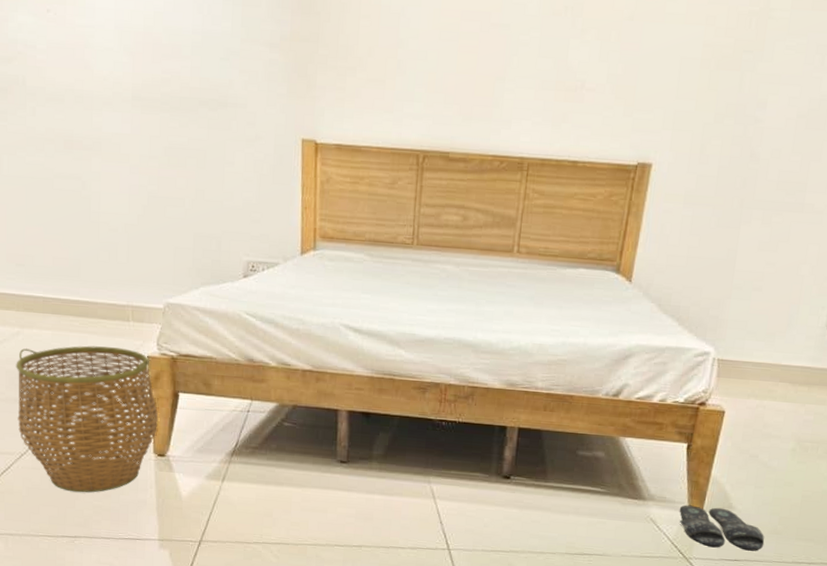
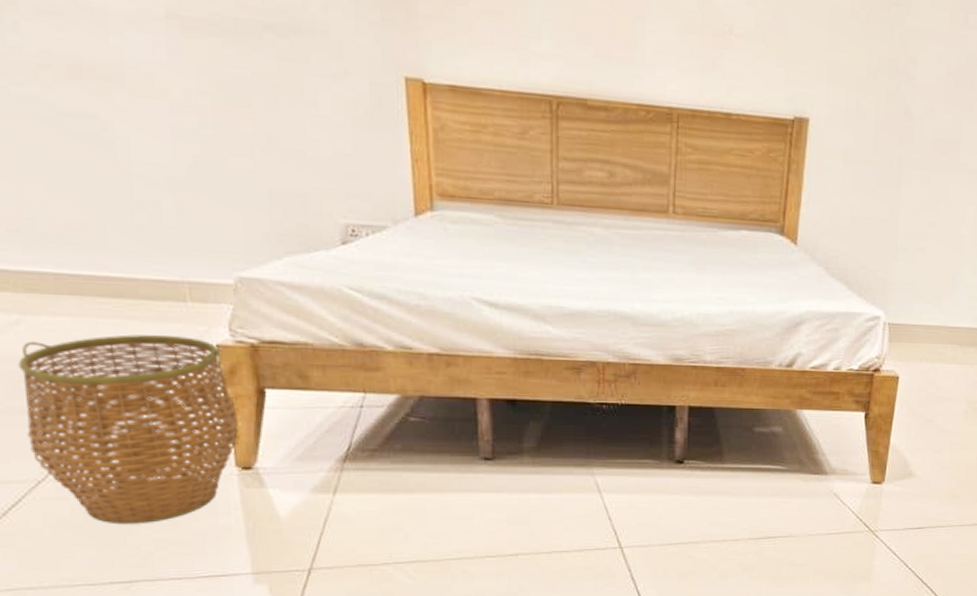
slippers: present [680,505,764,551] -> none [862,476,945,517]

